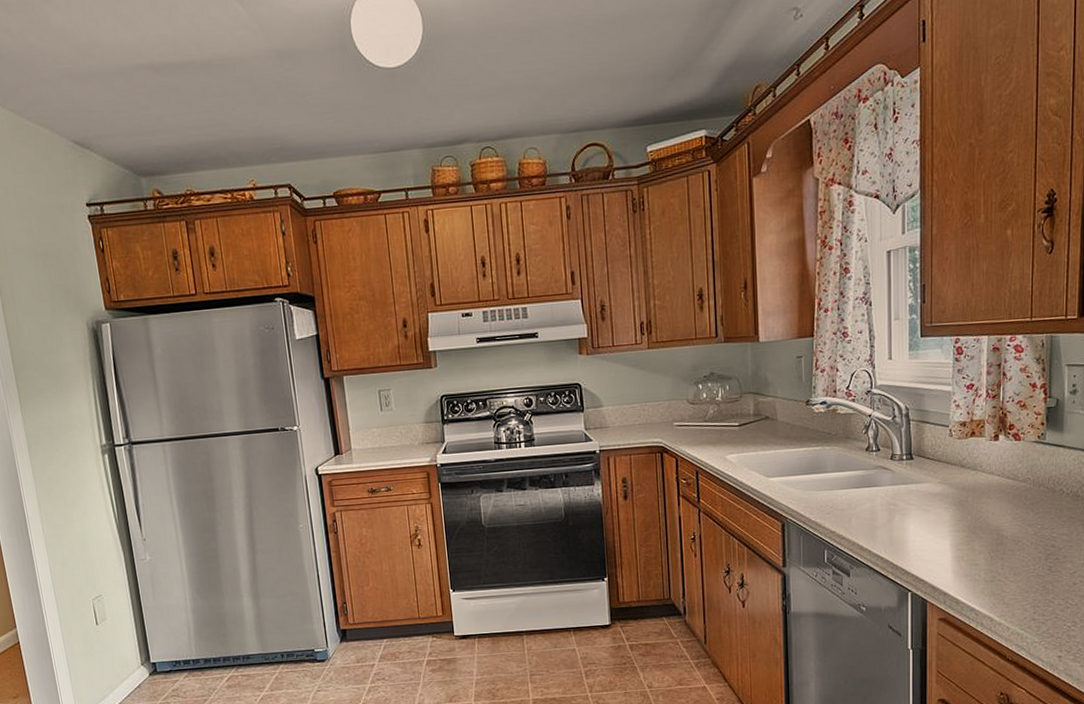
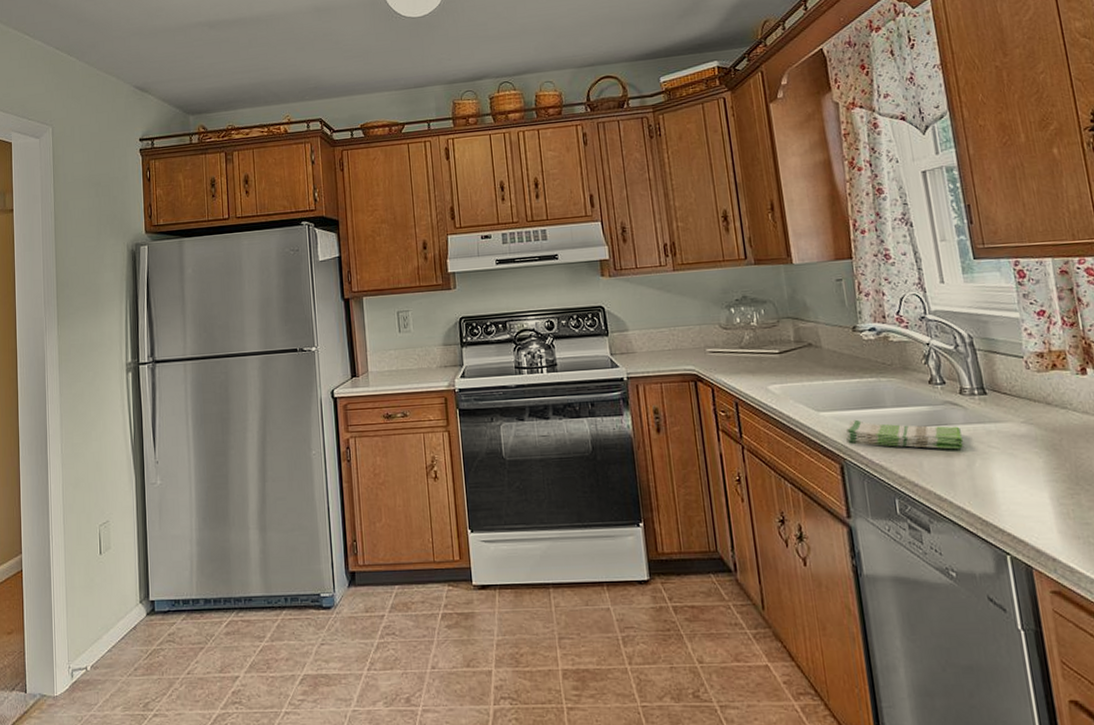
dish towel: none [790,483,887,507] -> present [846,419,963,450]

